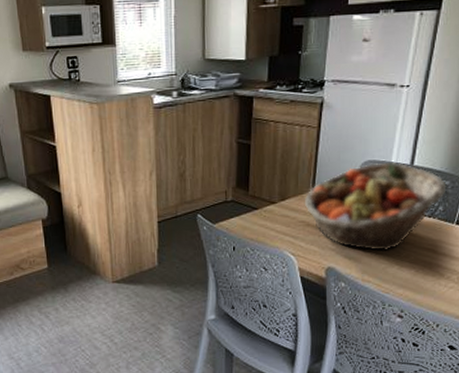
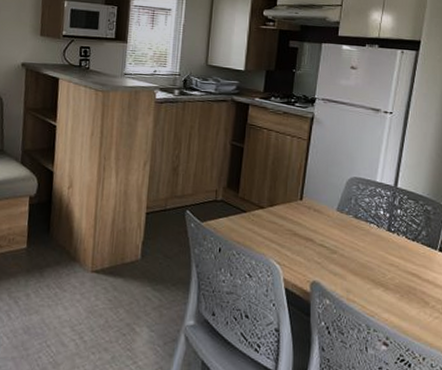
fruit basket: present [304,162,445,252] -> none [292,180,428,271]

